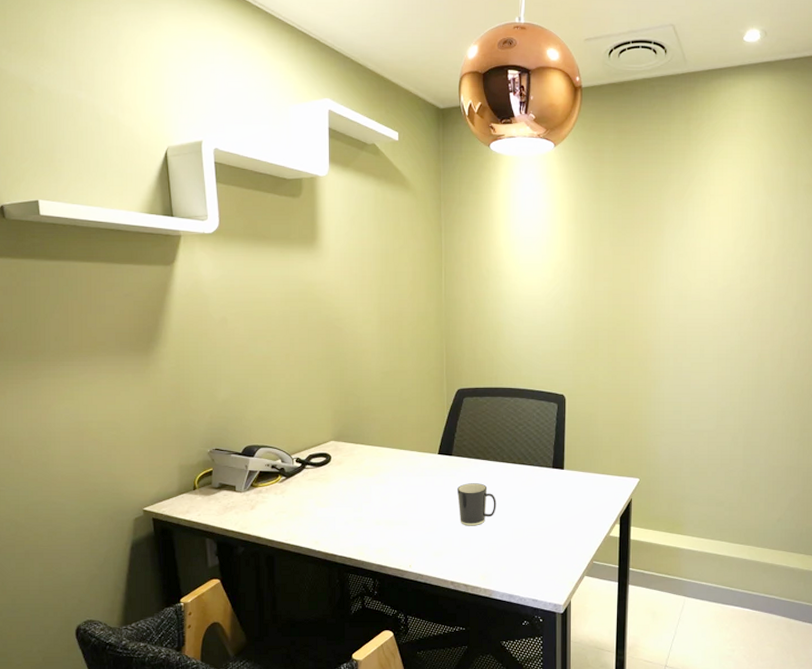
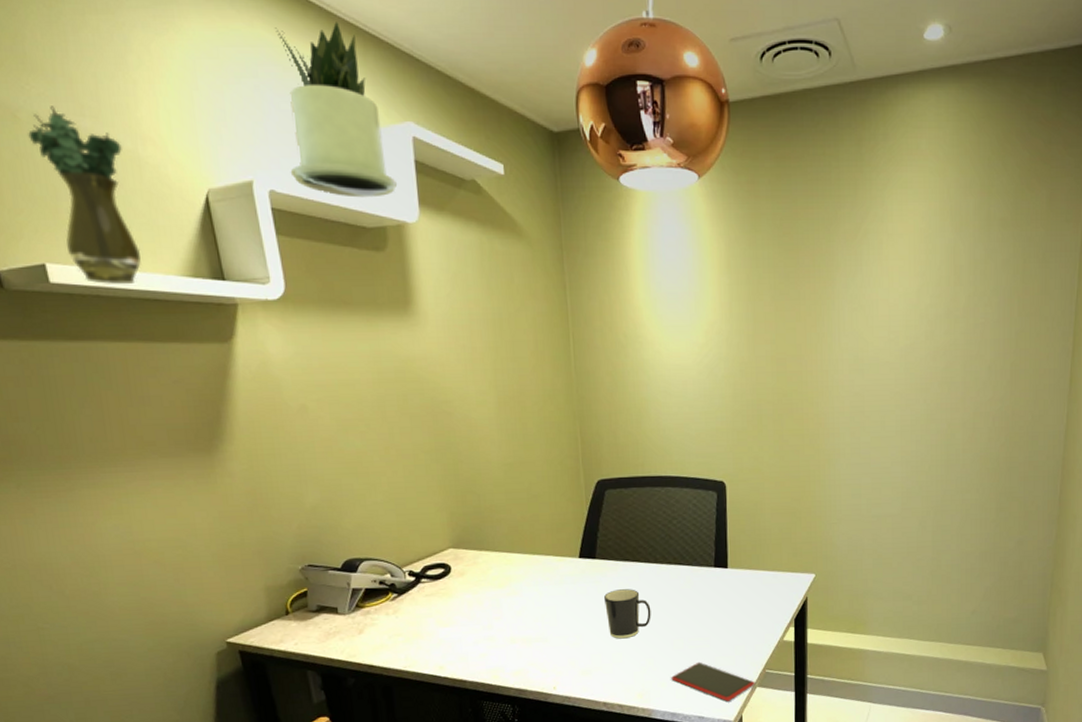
vase: none [38,82,112,218] -> present [28,106,142,285]
planter: none [231,23,314,156] -> present [275,22,398,198]
smartphone: none [511,550,583,587] -> present [671,661,755,701]

